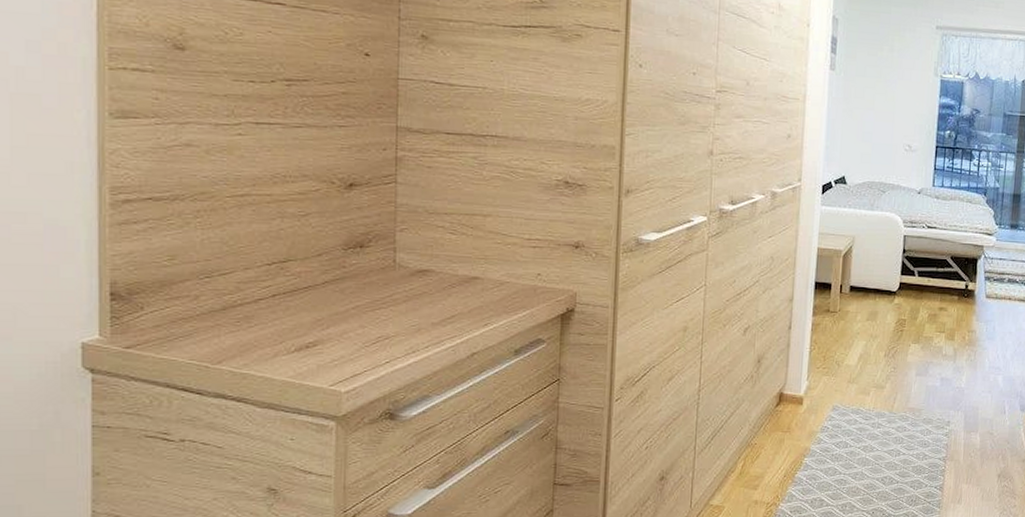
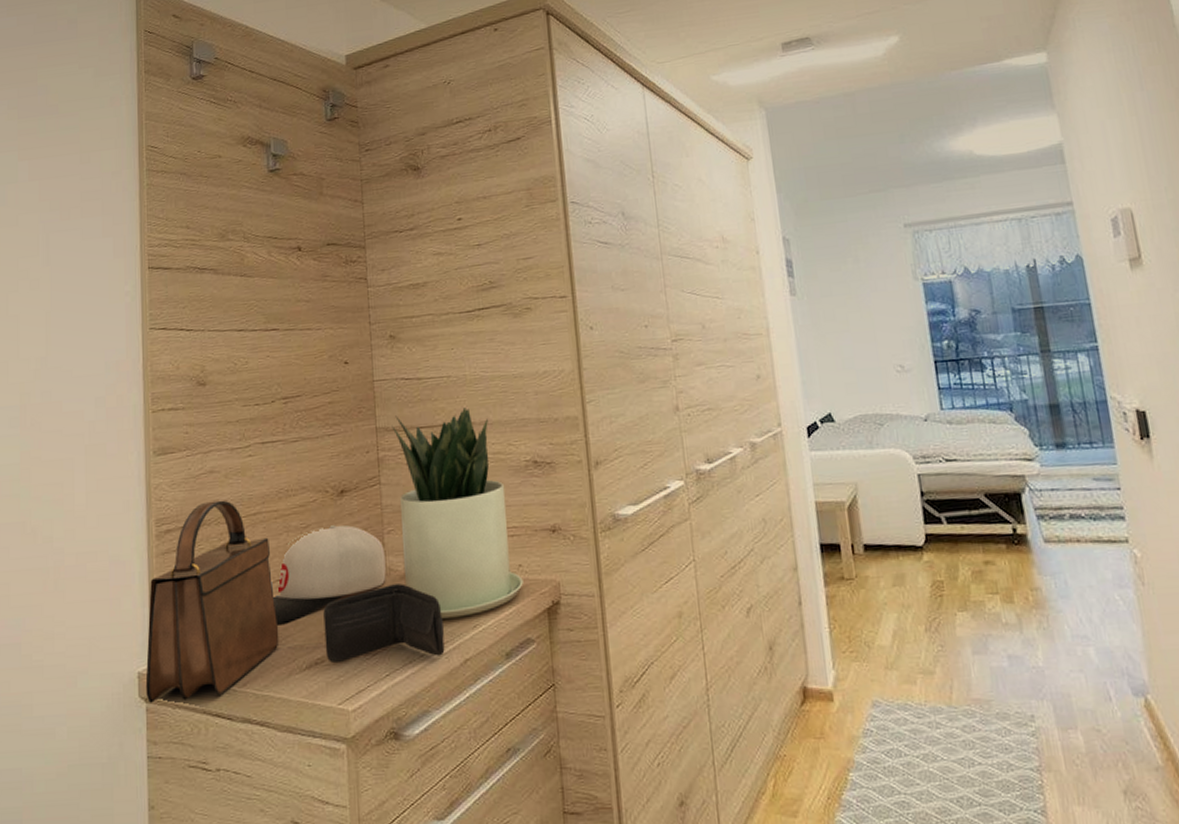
handbag: none [91,175,265,374] -> present [145,500,280,703]
baseball cap: none [258,217,395,308] -> present [271,525,386,625]
wallet: none [319,280,453,349] -> present [323,583,445,664]
planter: none [414,118,540,315] -> present [391,407,523,619]

